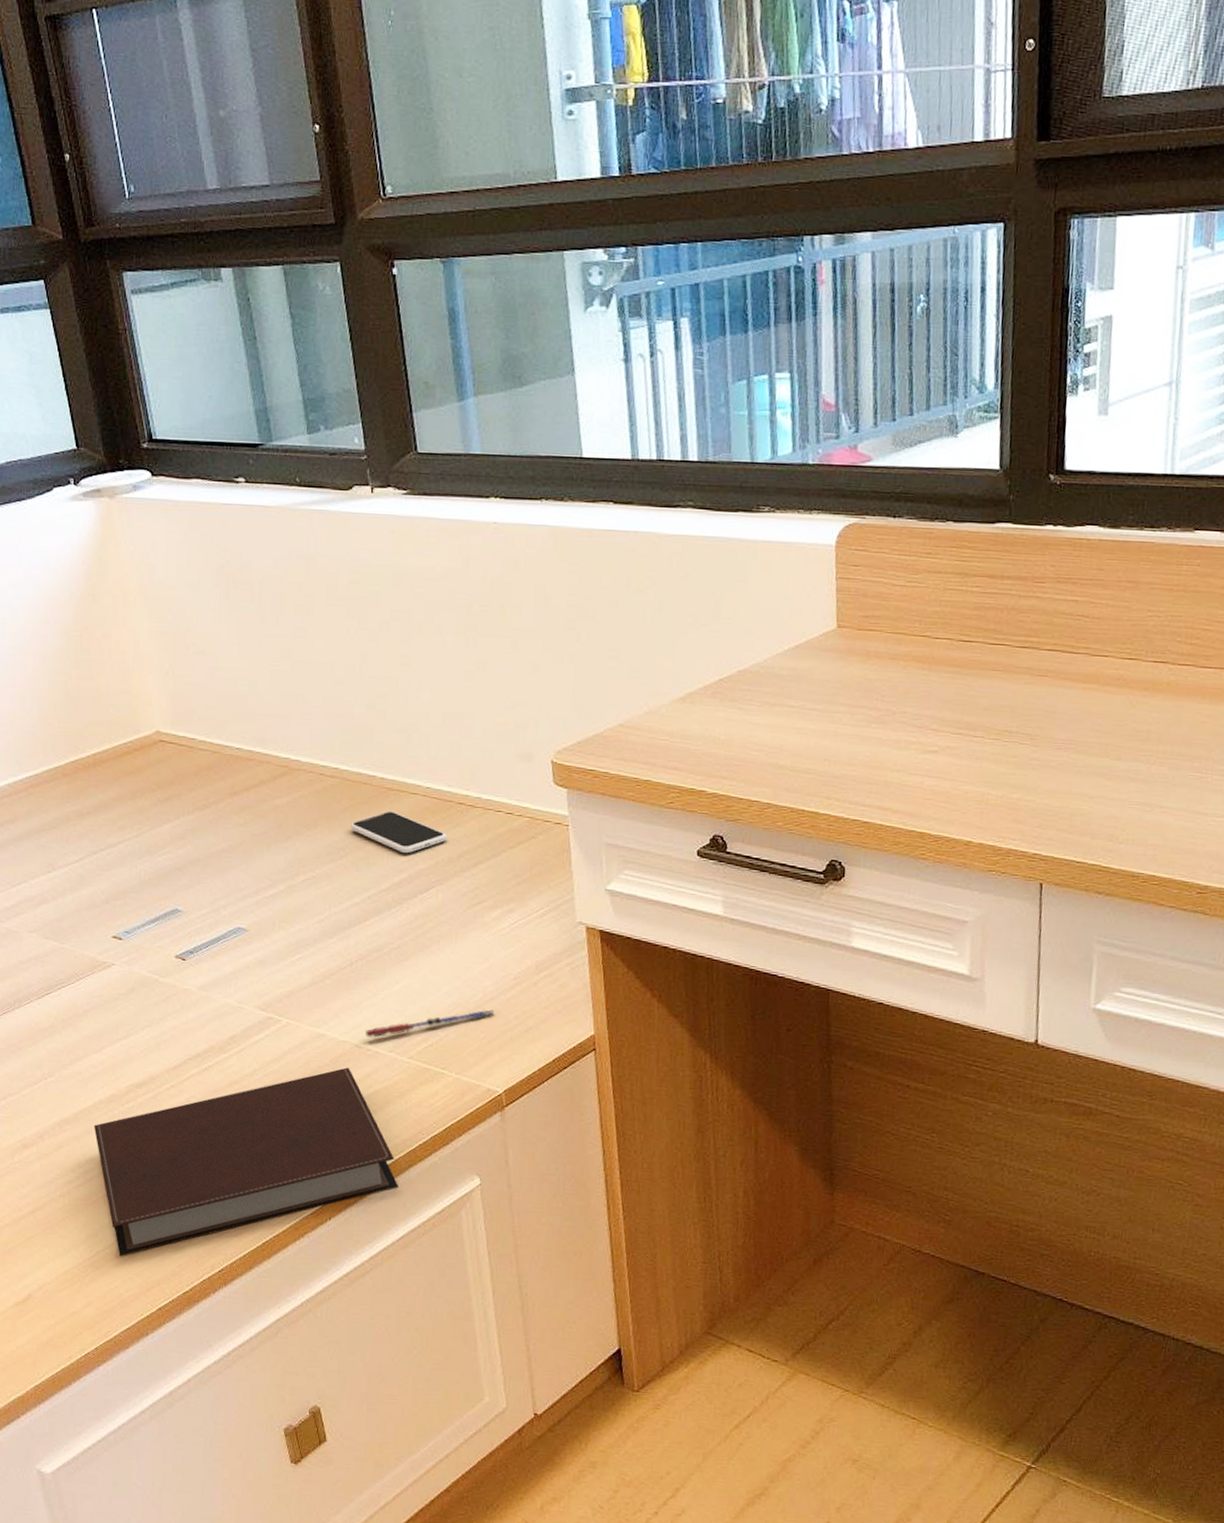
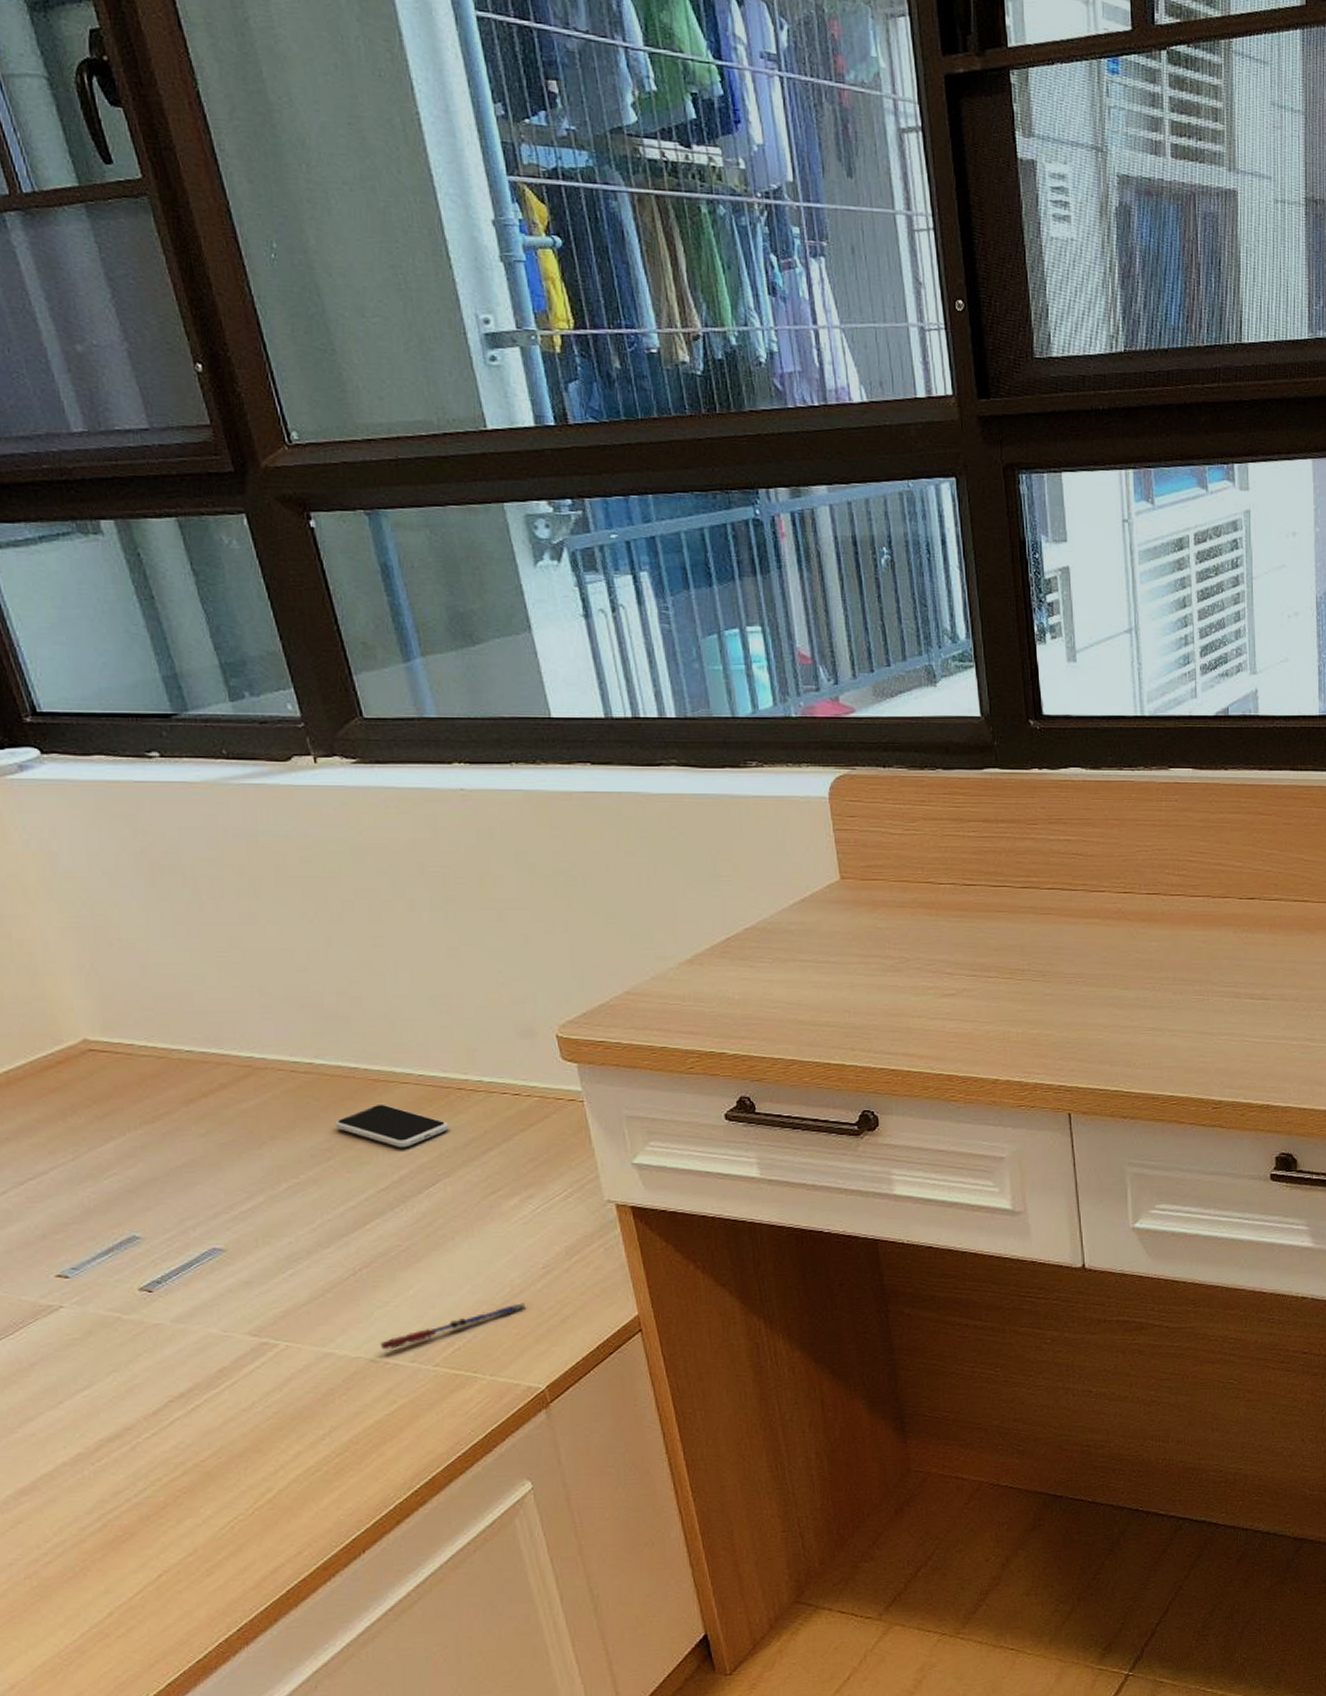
notebook: present [93,1067,398,1256] -> none [58,1385,439,1633]

